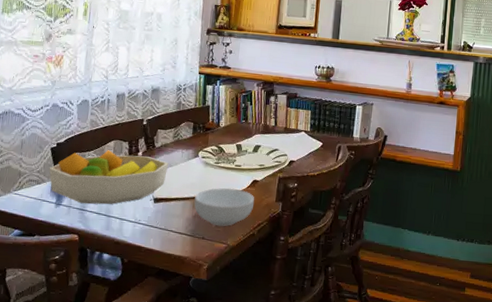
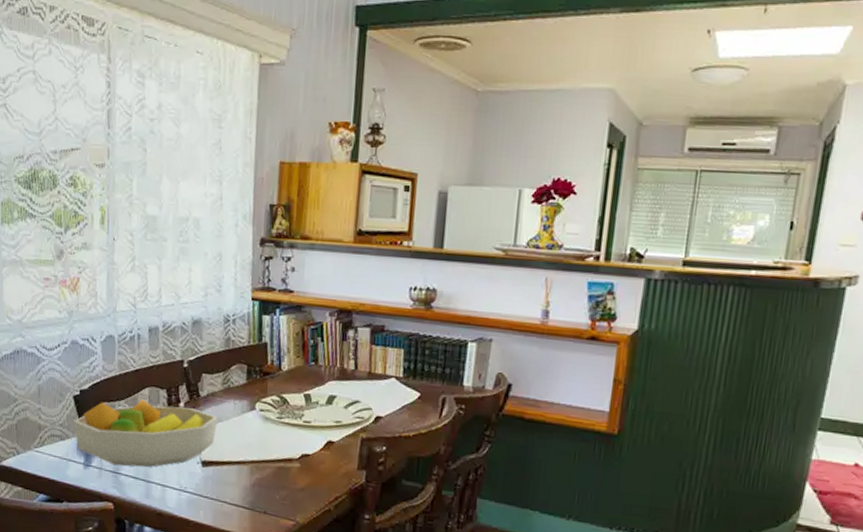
cereal bowl: present [194,188,255,226] -> none [252,450,330,499]

